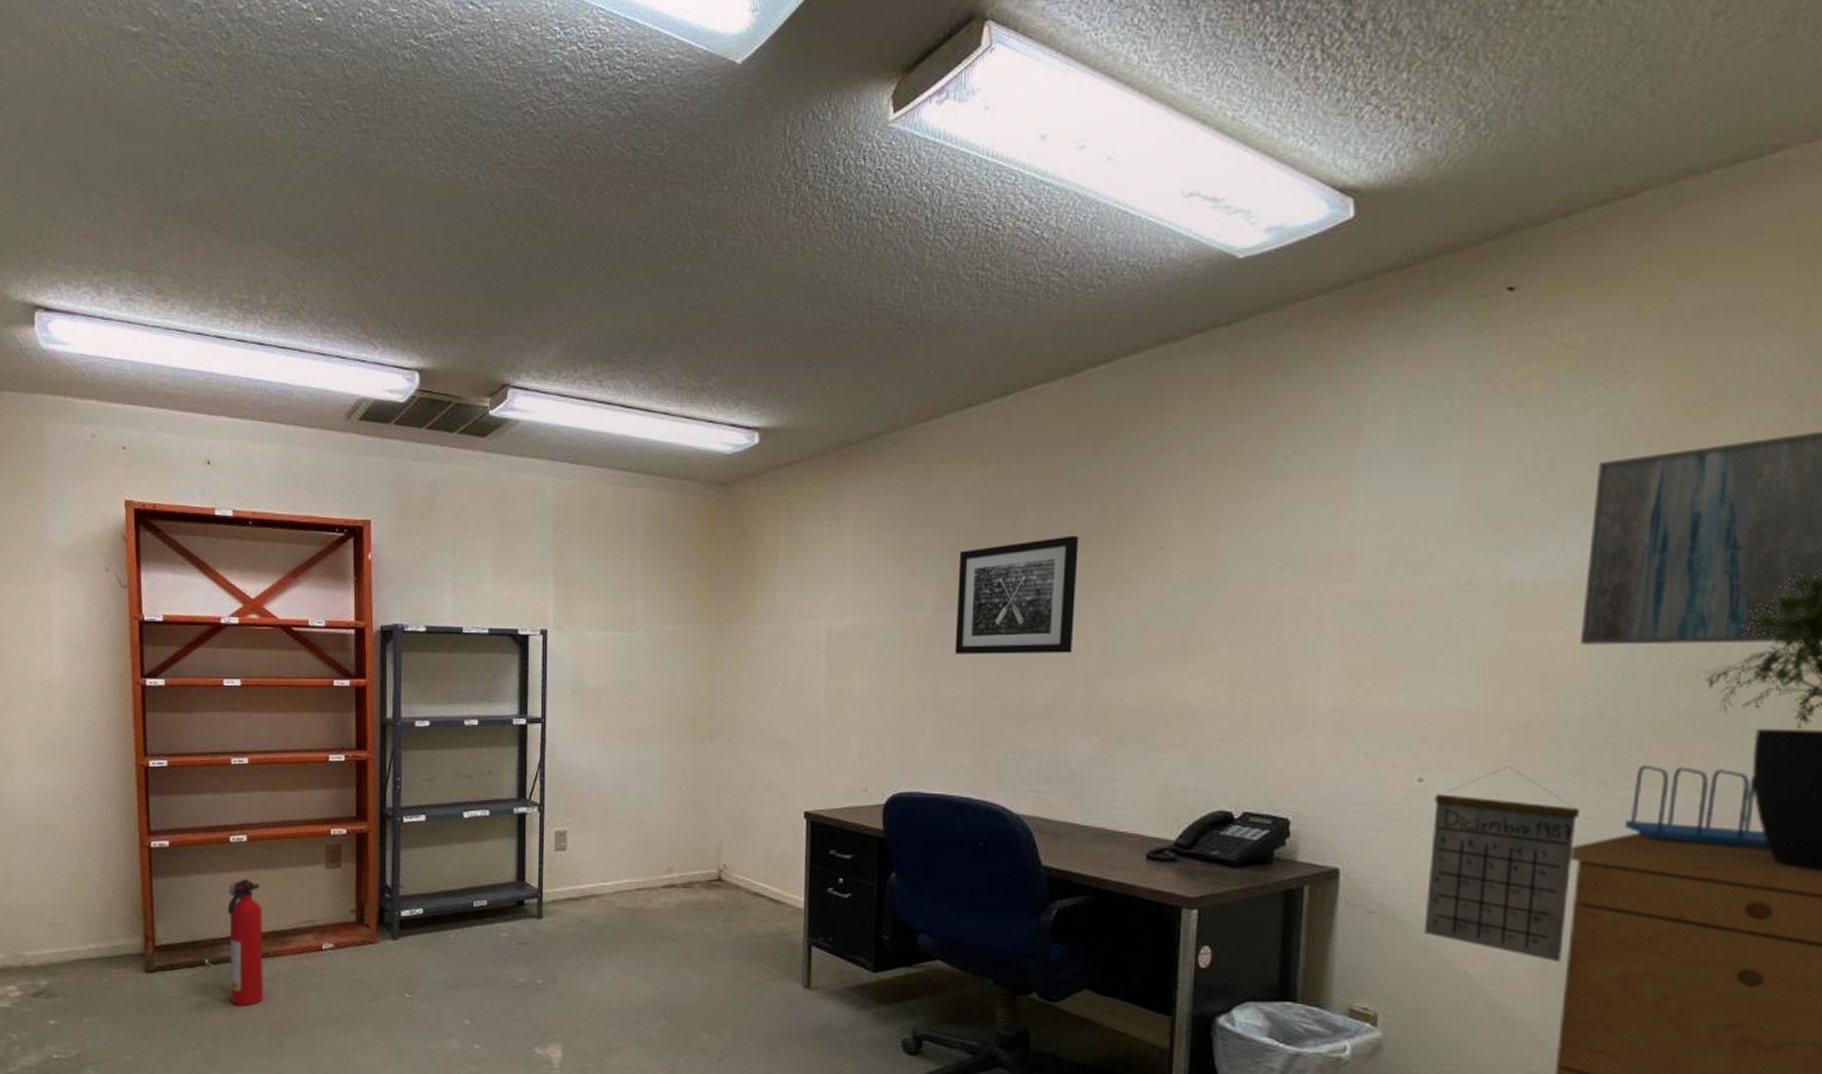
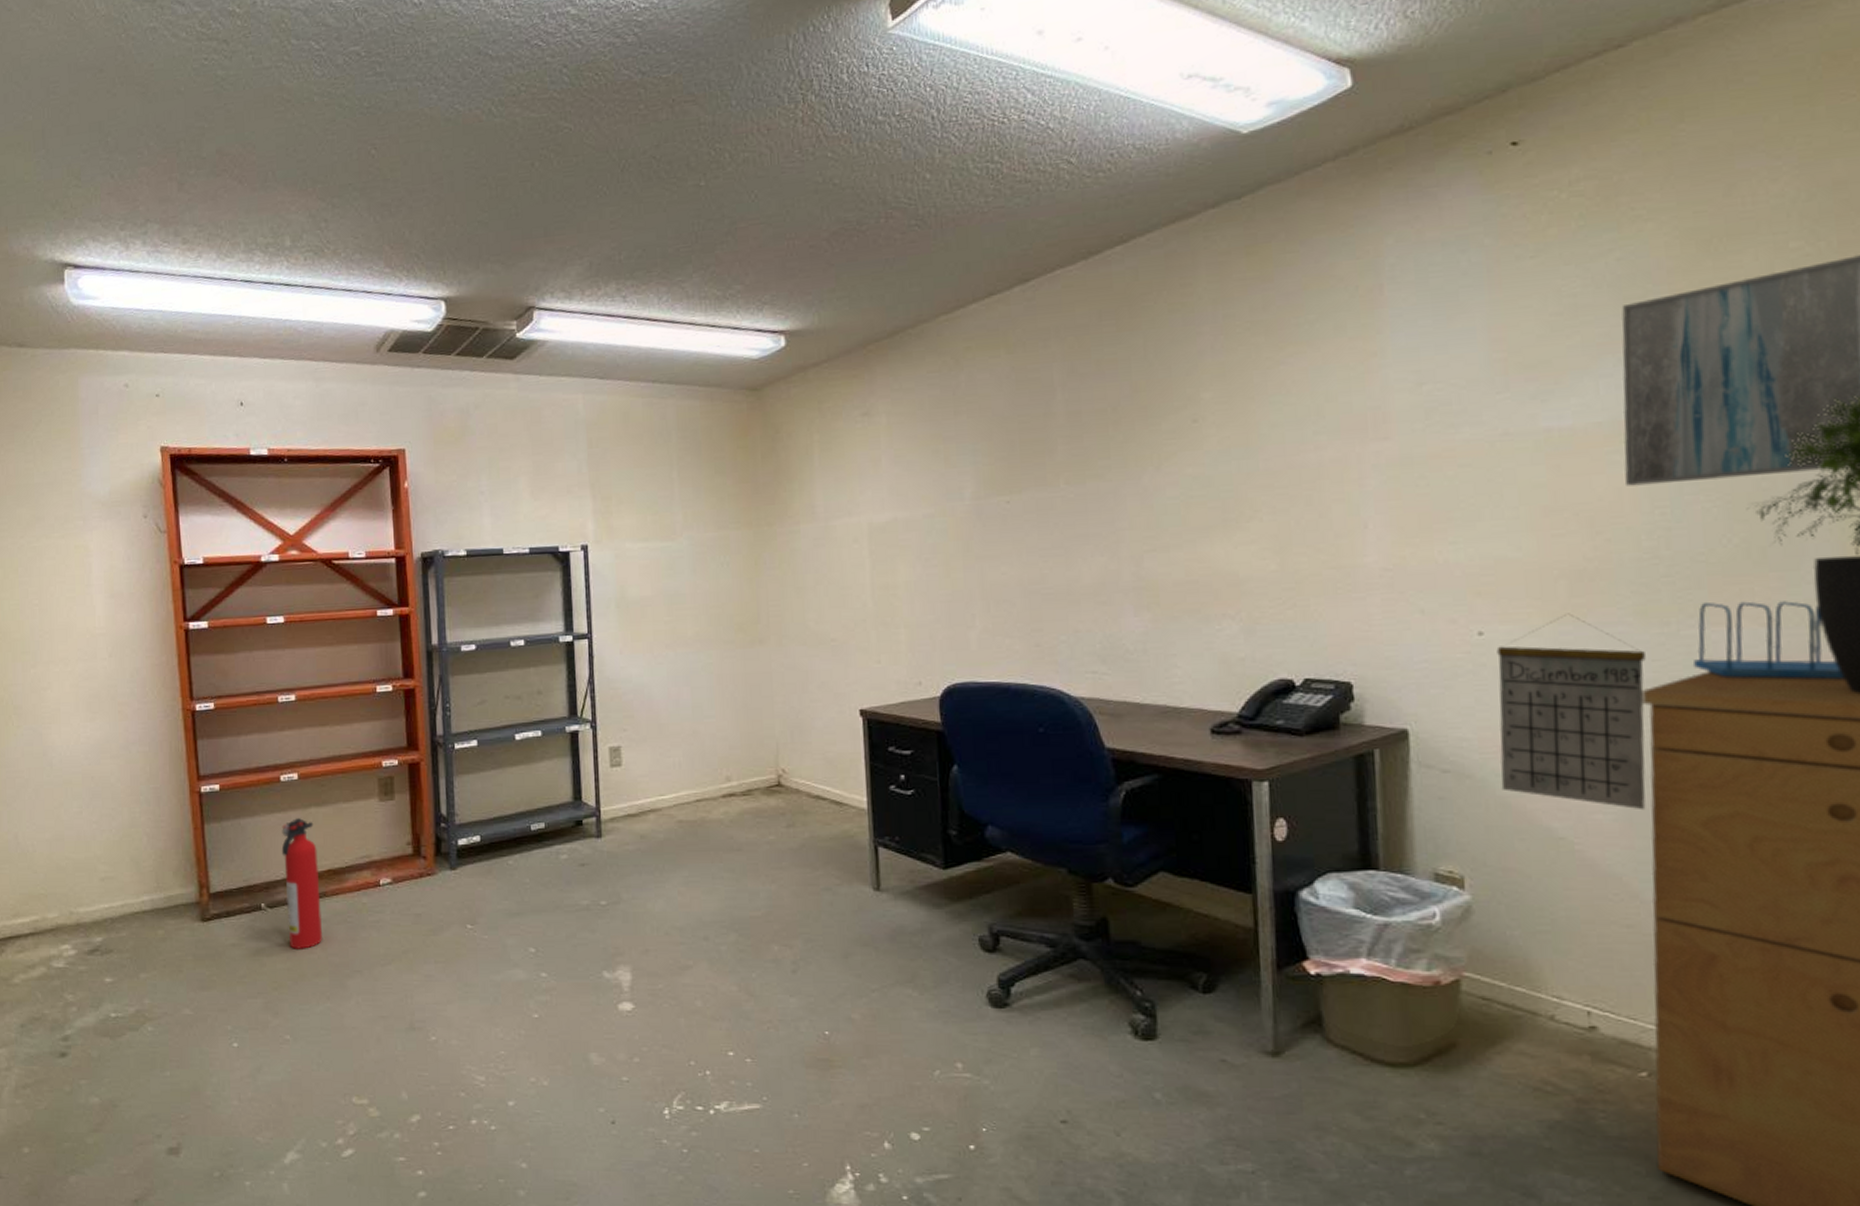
wall art: present [954,535,1079,655] -> none [993,414,1116,540]

